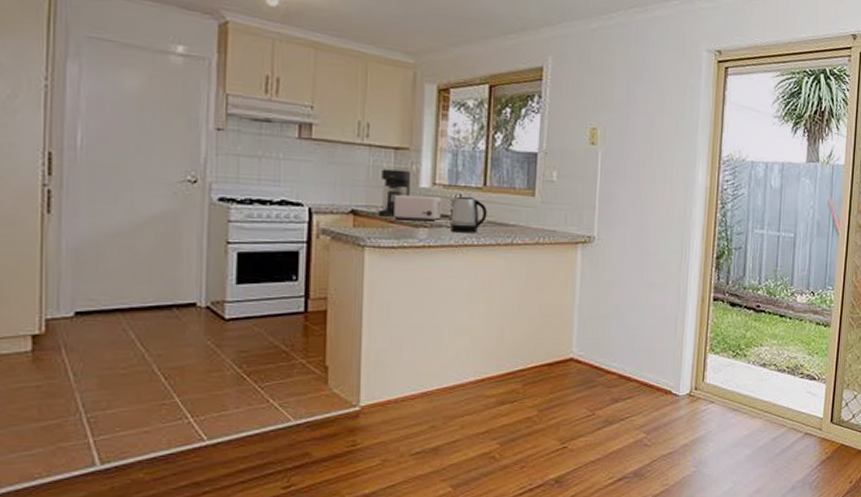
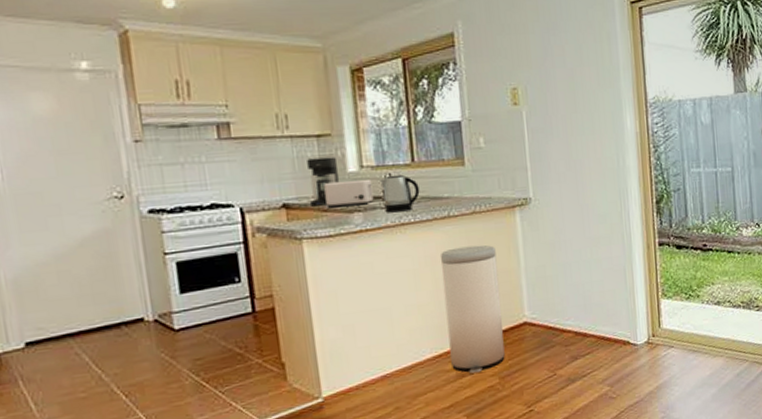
pedal bin: none [493,275,553,402] -> present [439,245,505,374]

